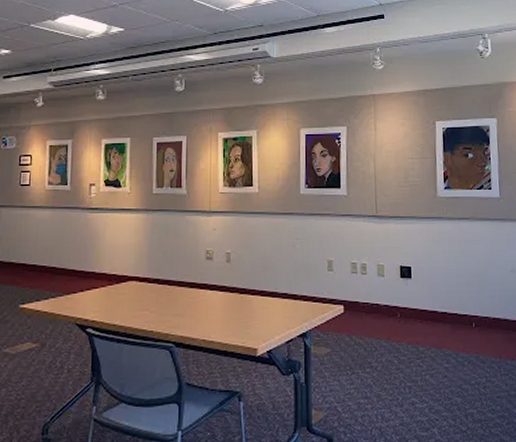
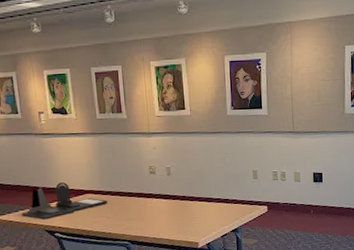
desk organizer: none [51,266,153,311] -> present [21,182,107,220]

